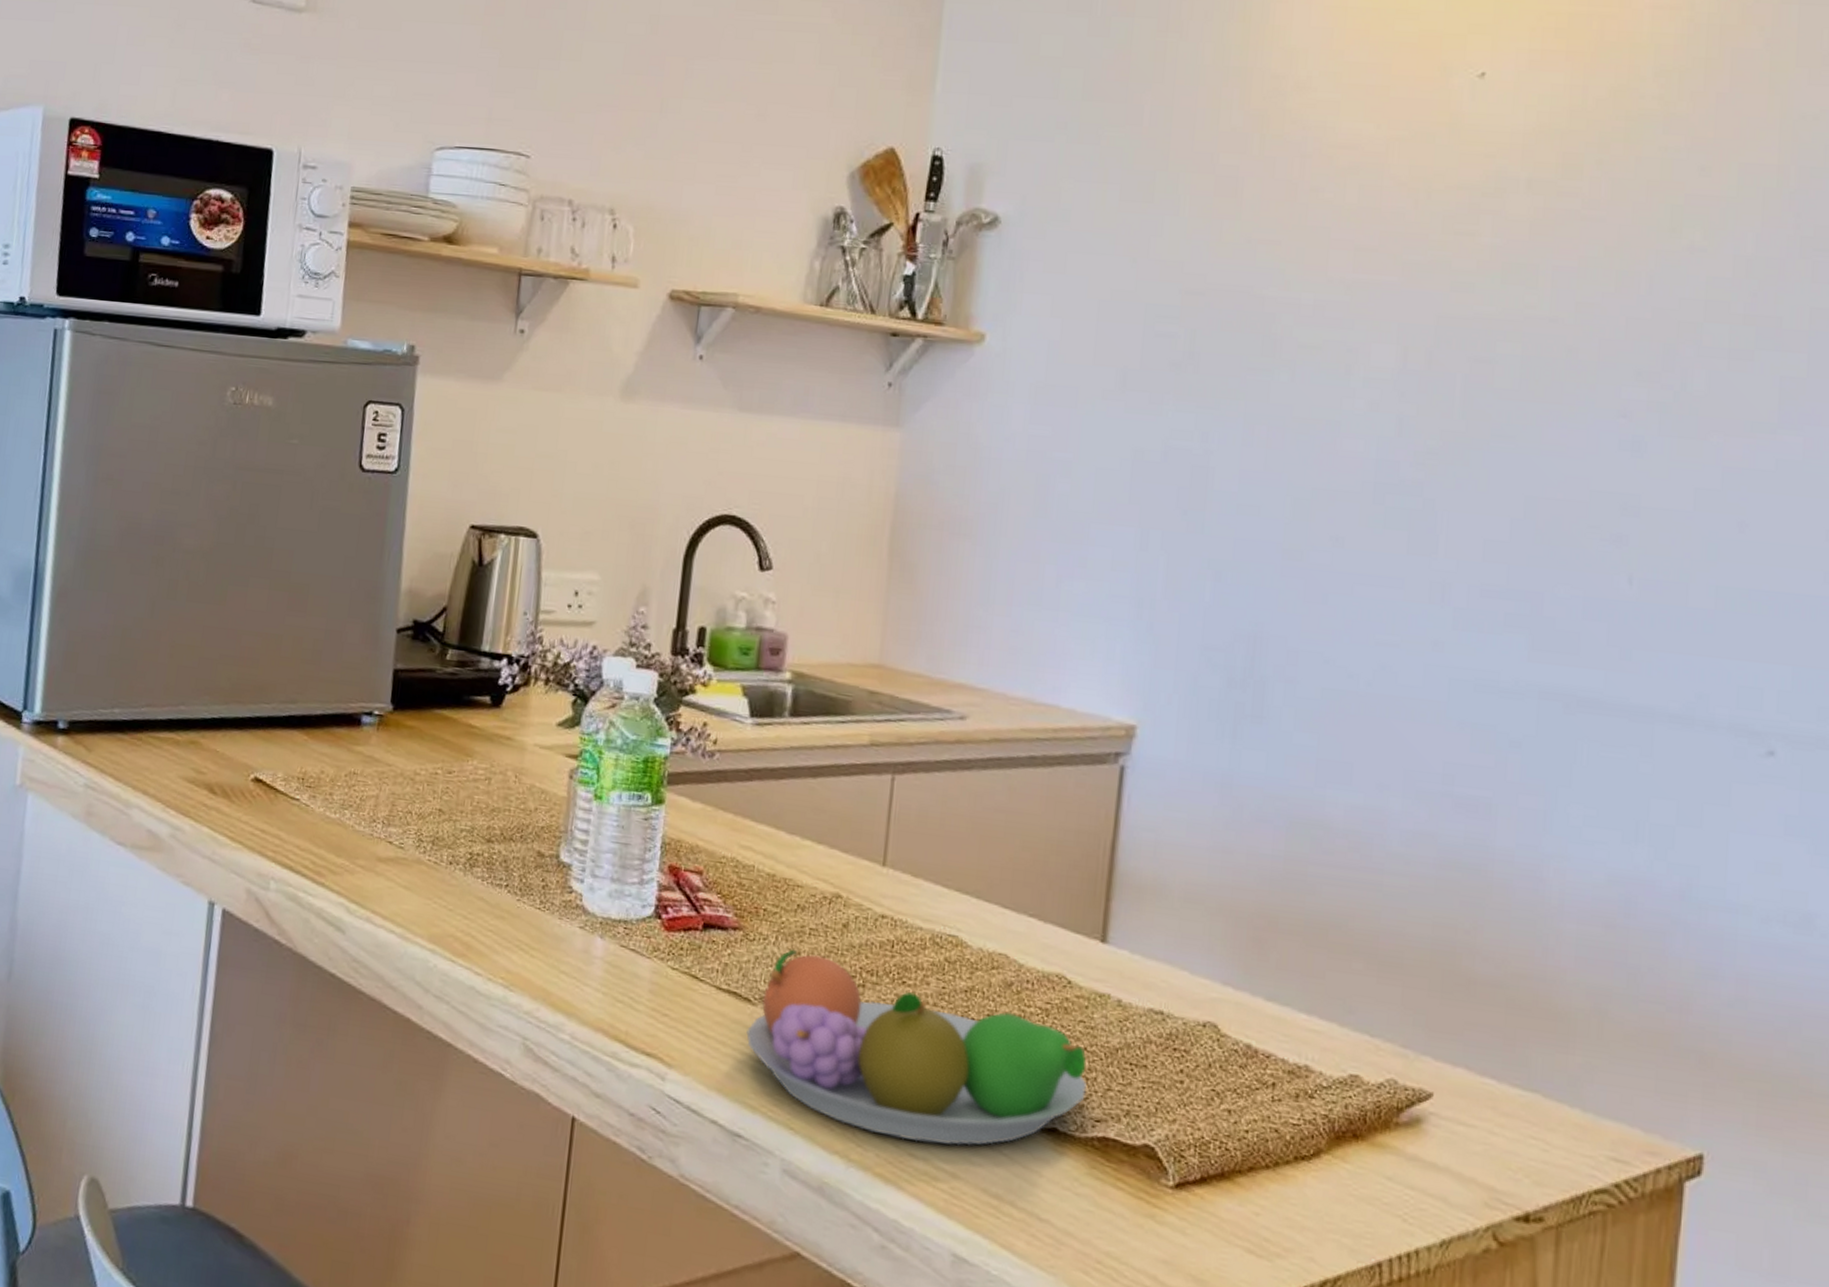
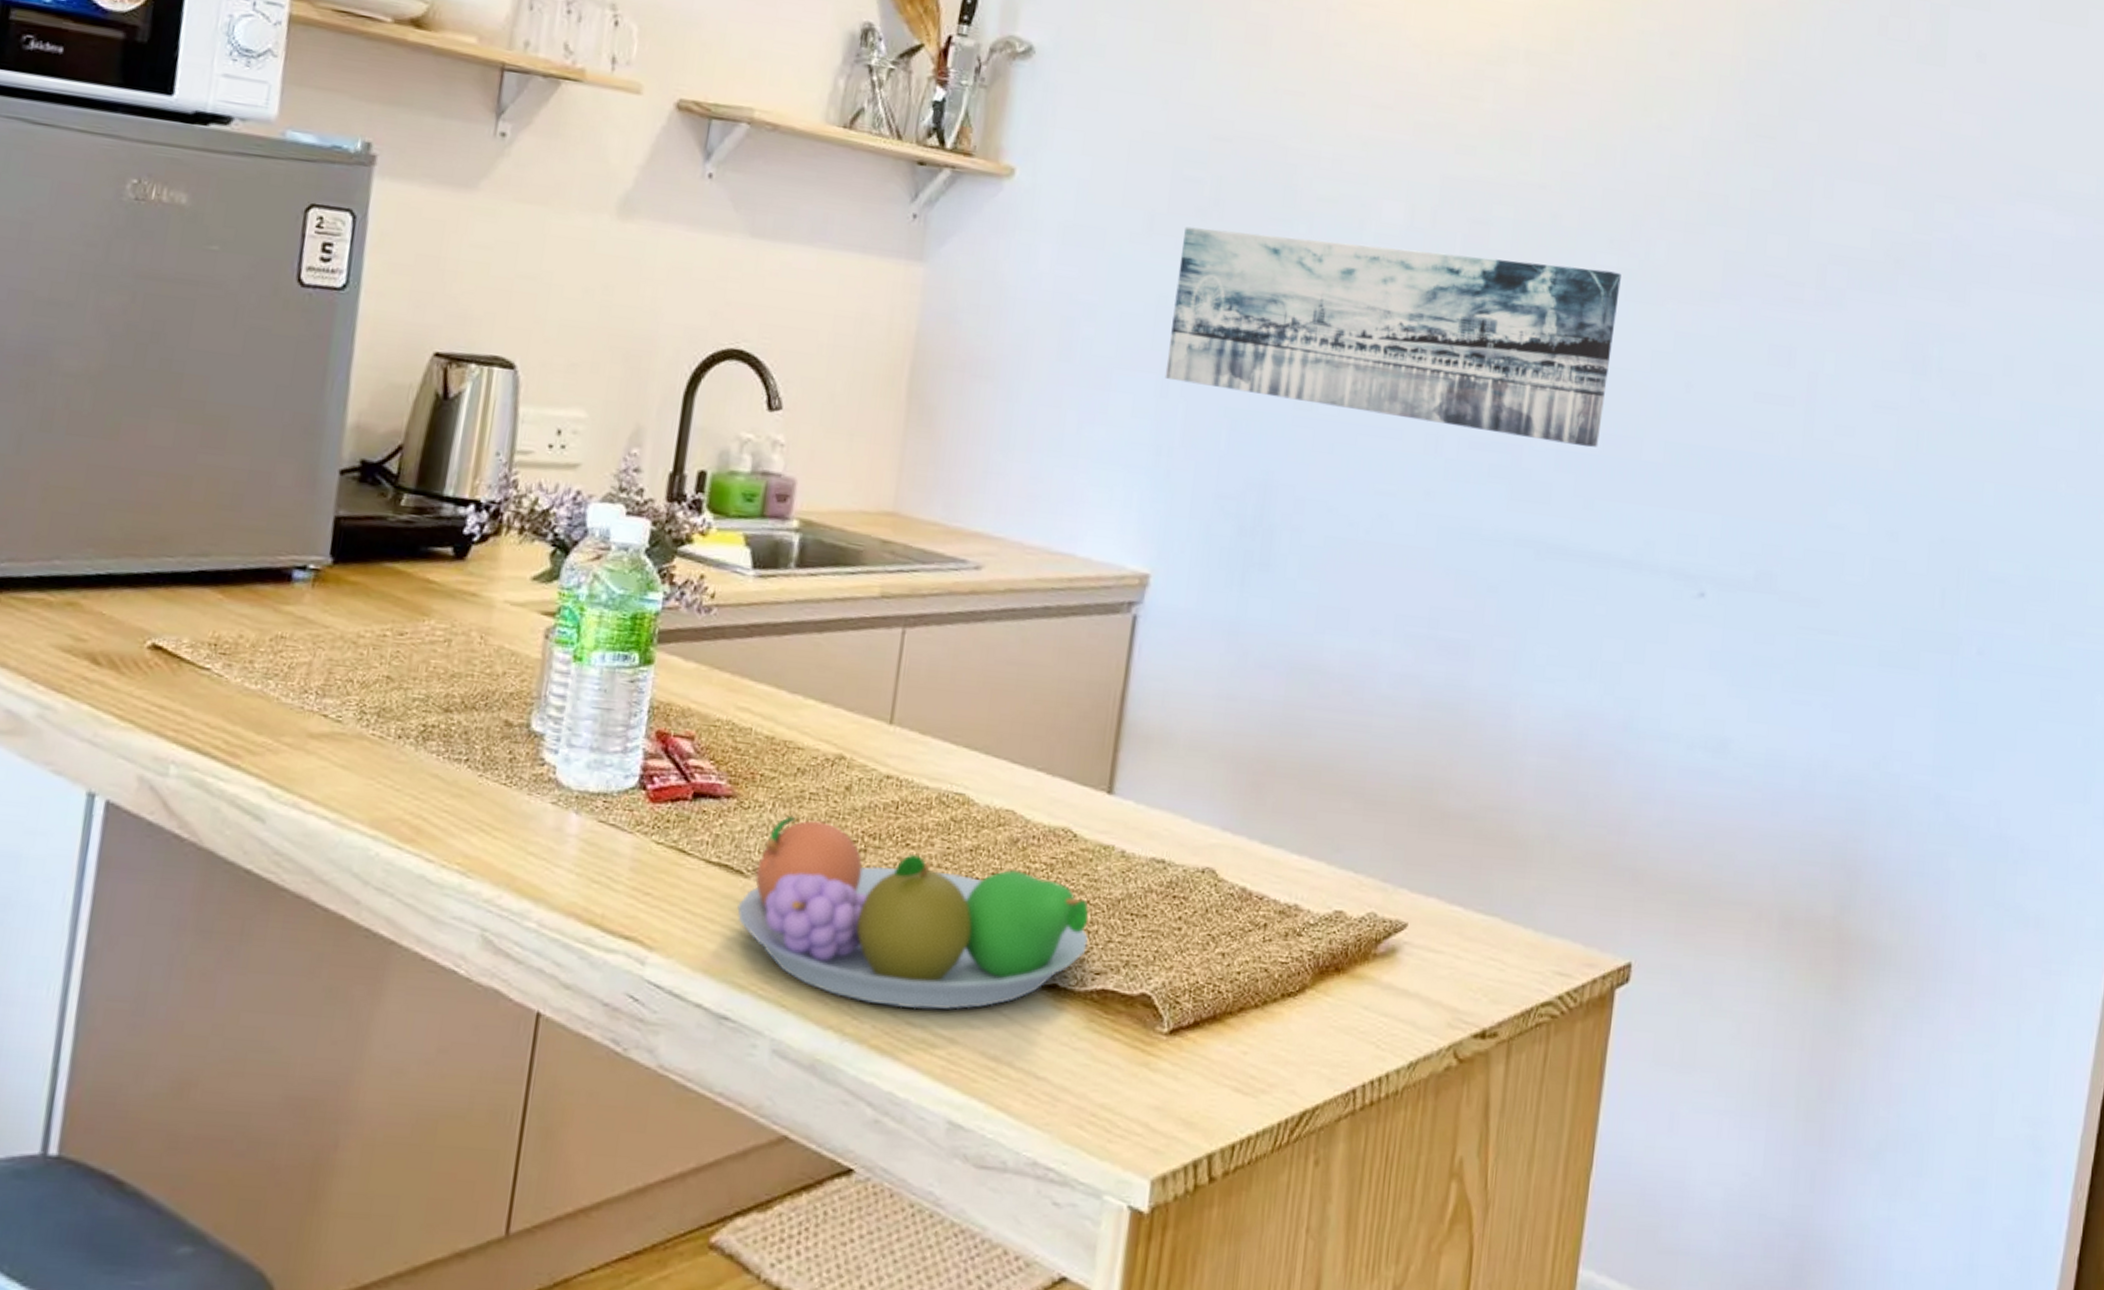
wall art: none [1144,381,1653,594] -> present [1164,226,1621,448]

